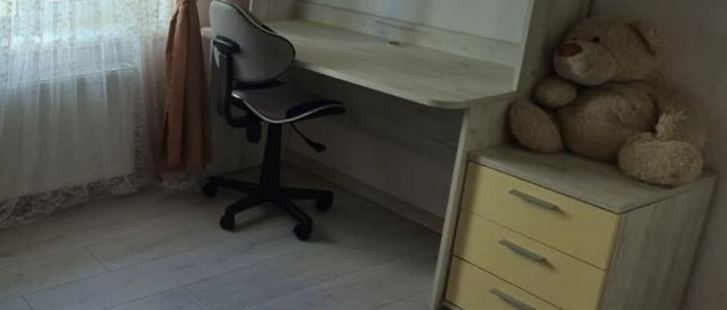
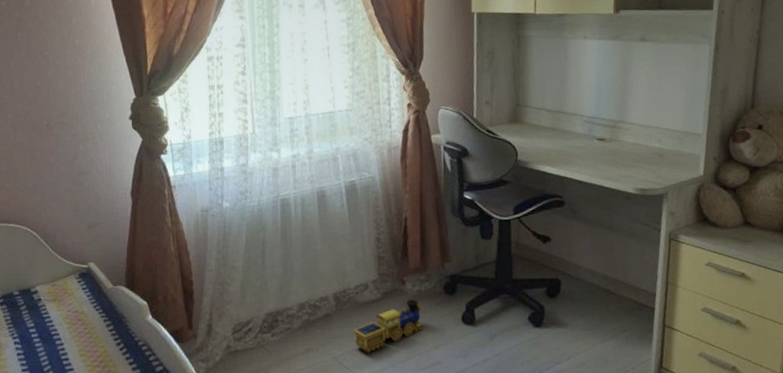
toy train: none [106,197,178,247] -> present [353,299,423,353]

